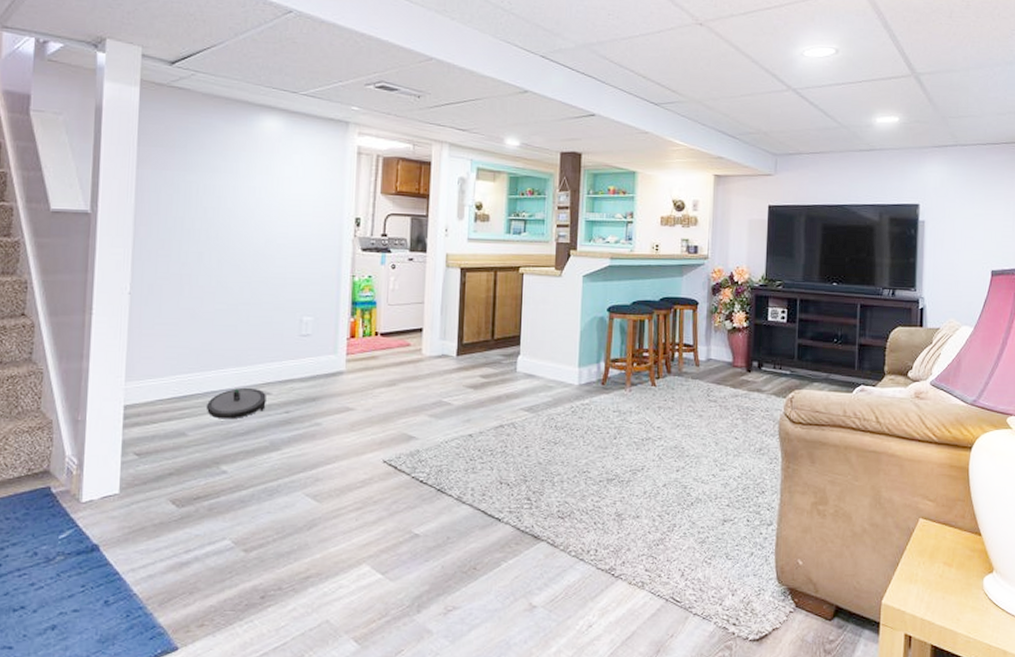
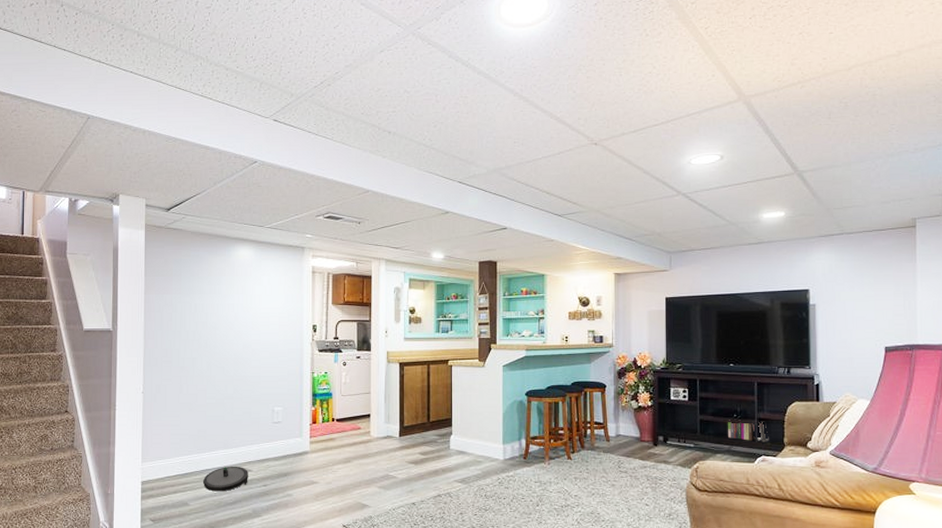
books: none [827,345,869,370] -> present [728,420,769,442]

